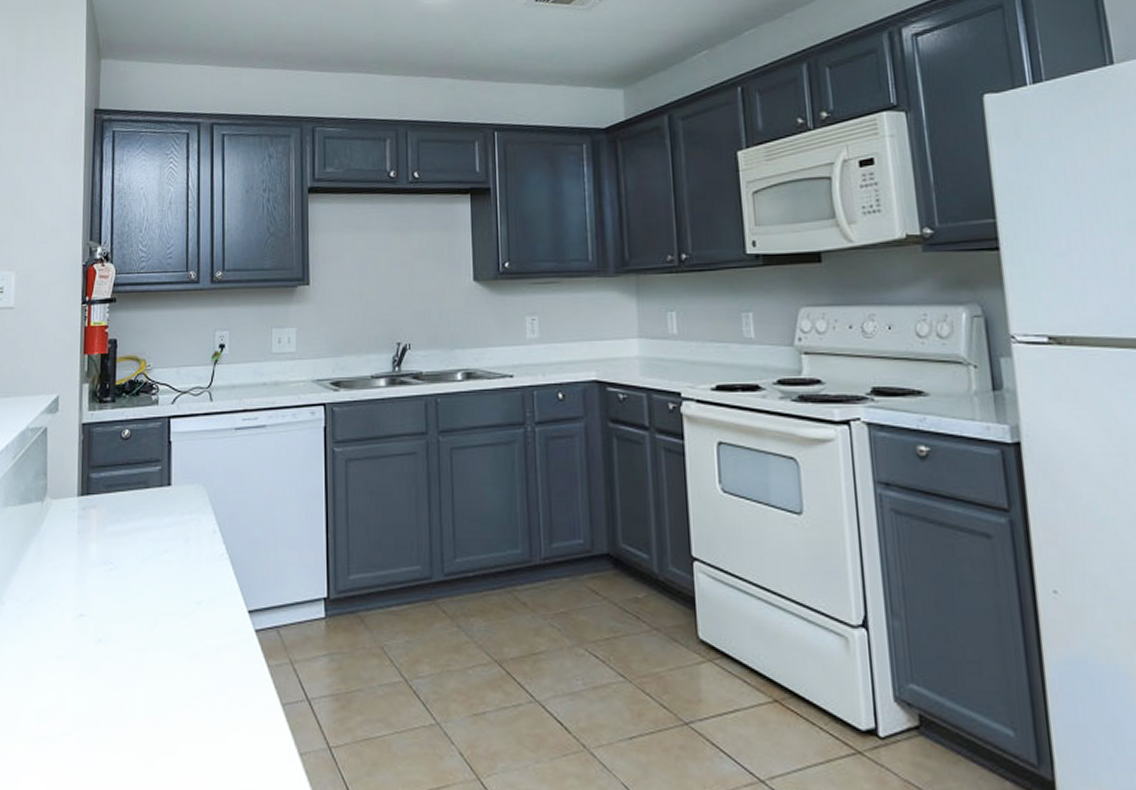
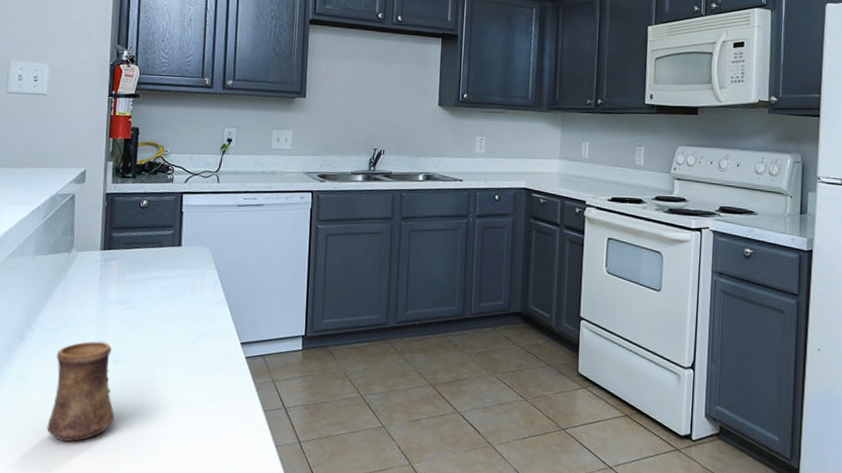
cup: none [21,616,100,751] -> present [47,341,115,442]

